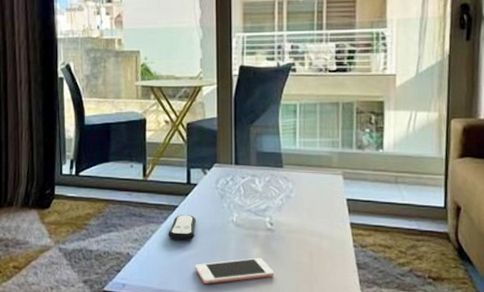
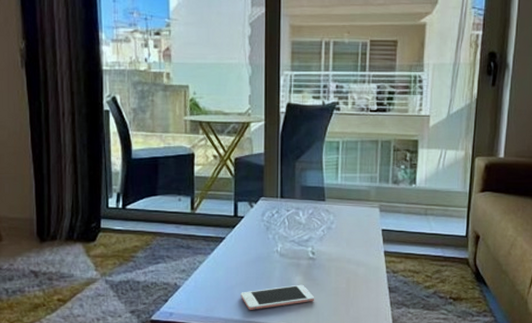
remote control: present [168,215,197,241] -> none [215,246,243,271]

